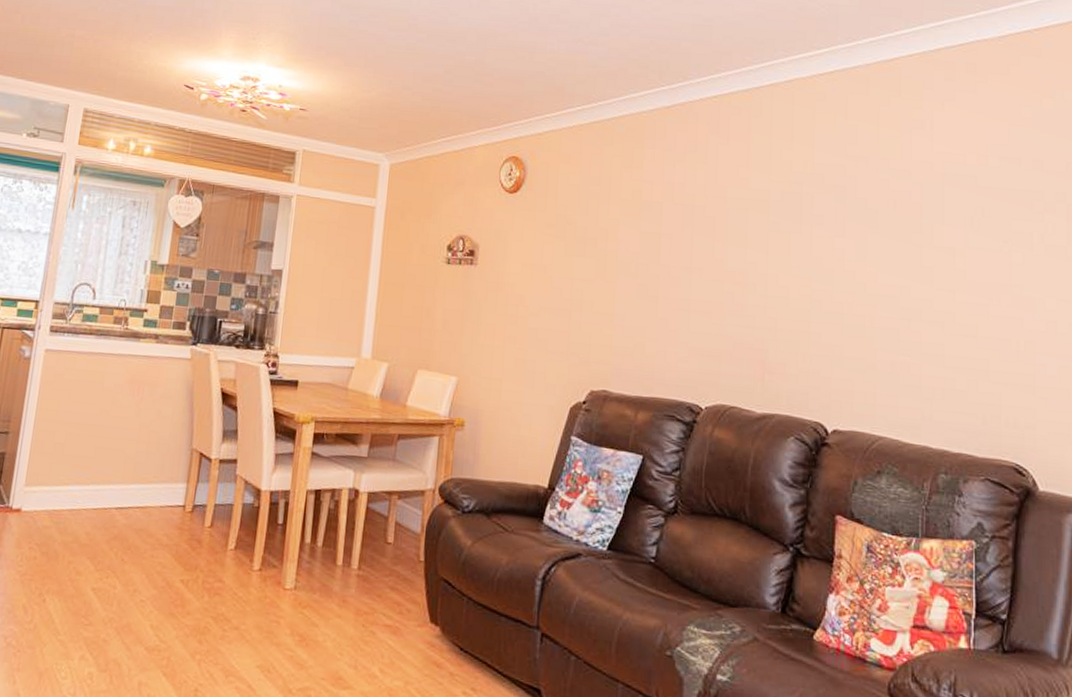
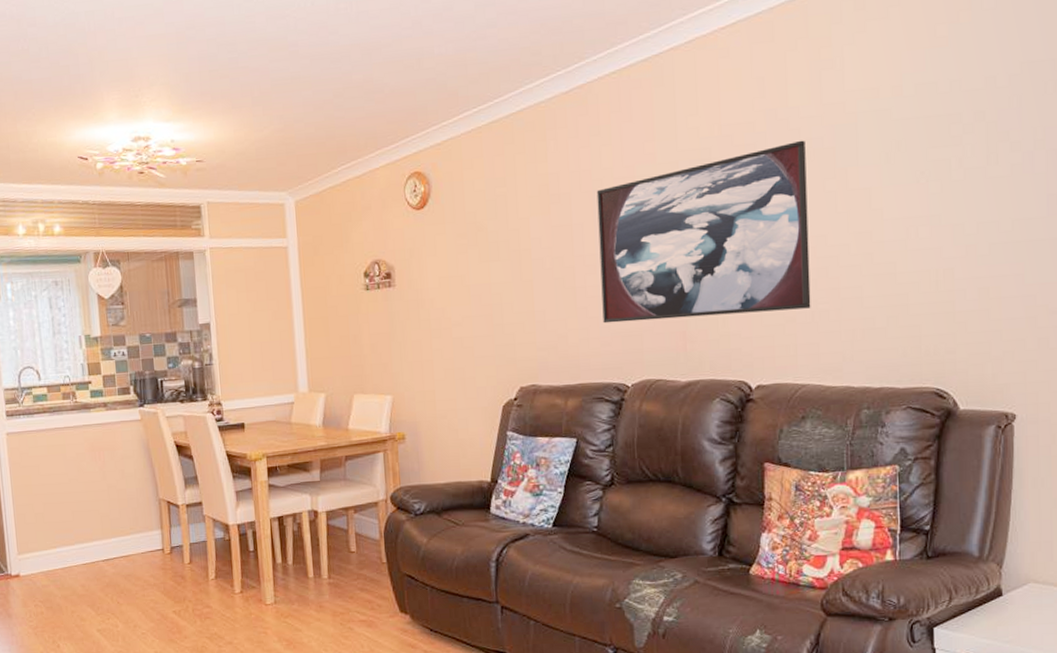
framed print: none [682,190,894,358] -> present [596,140,811,324]

